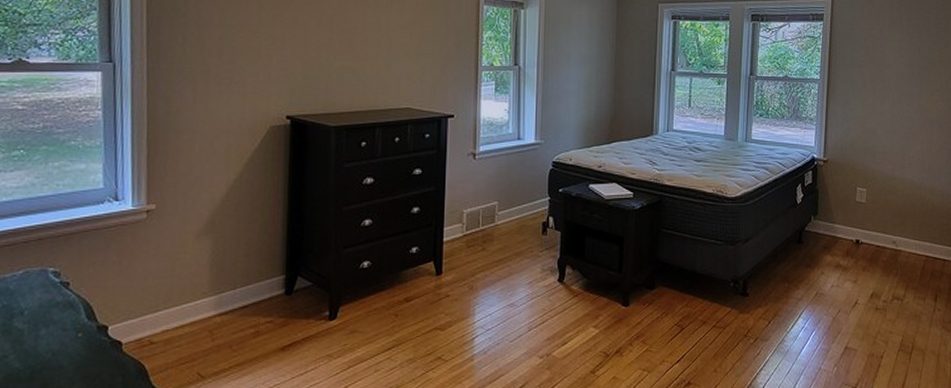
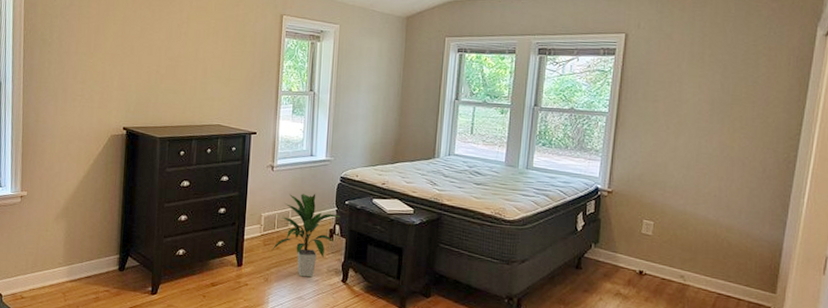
indoor plant: none [476,182,555,280] -> present [271,193,341,278]

